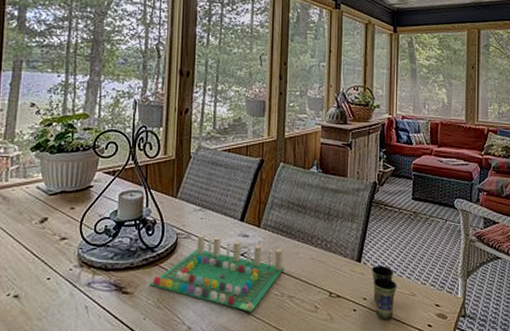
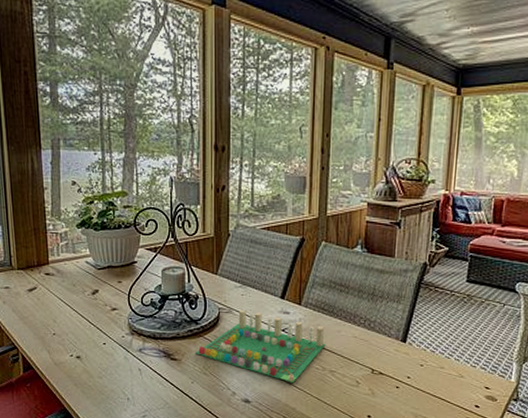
cup: present [371,266,397,319] -> none [416,347,445,398]

